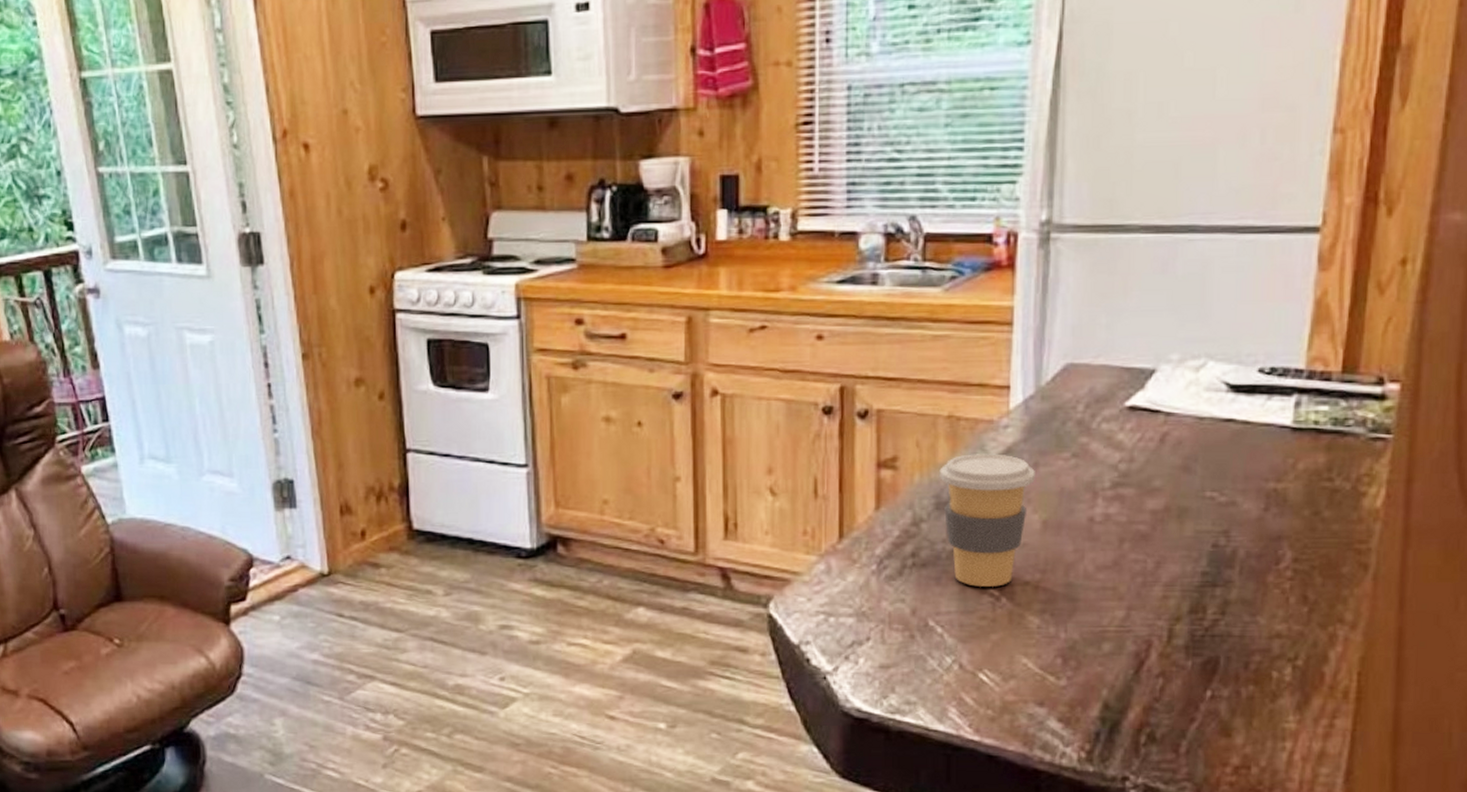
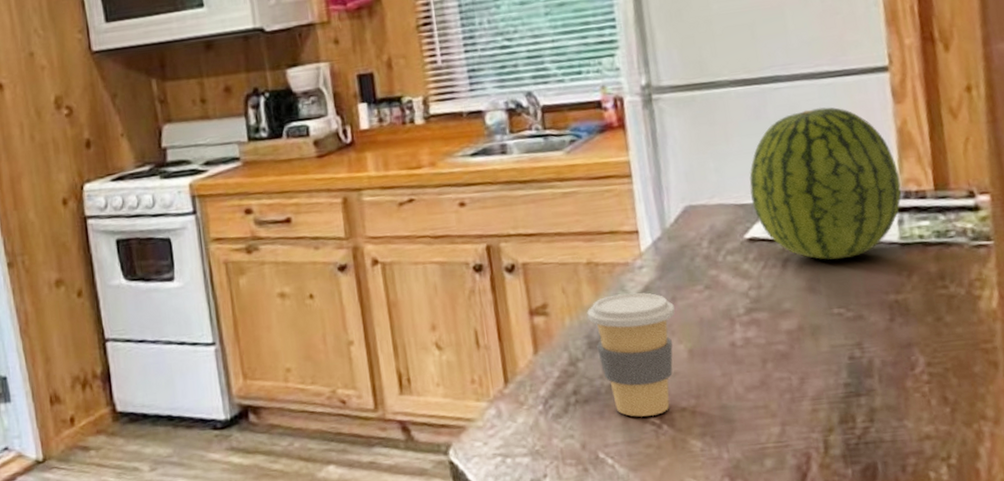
fruit: none [1139,267,1307,439] -> present [749,107,902,260]

